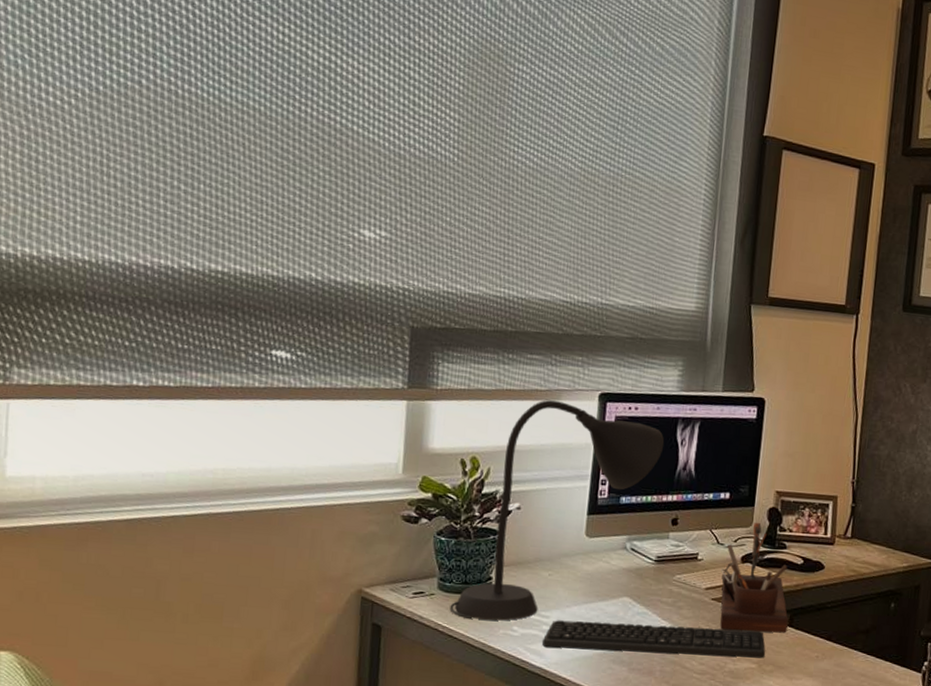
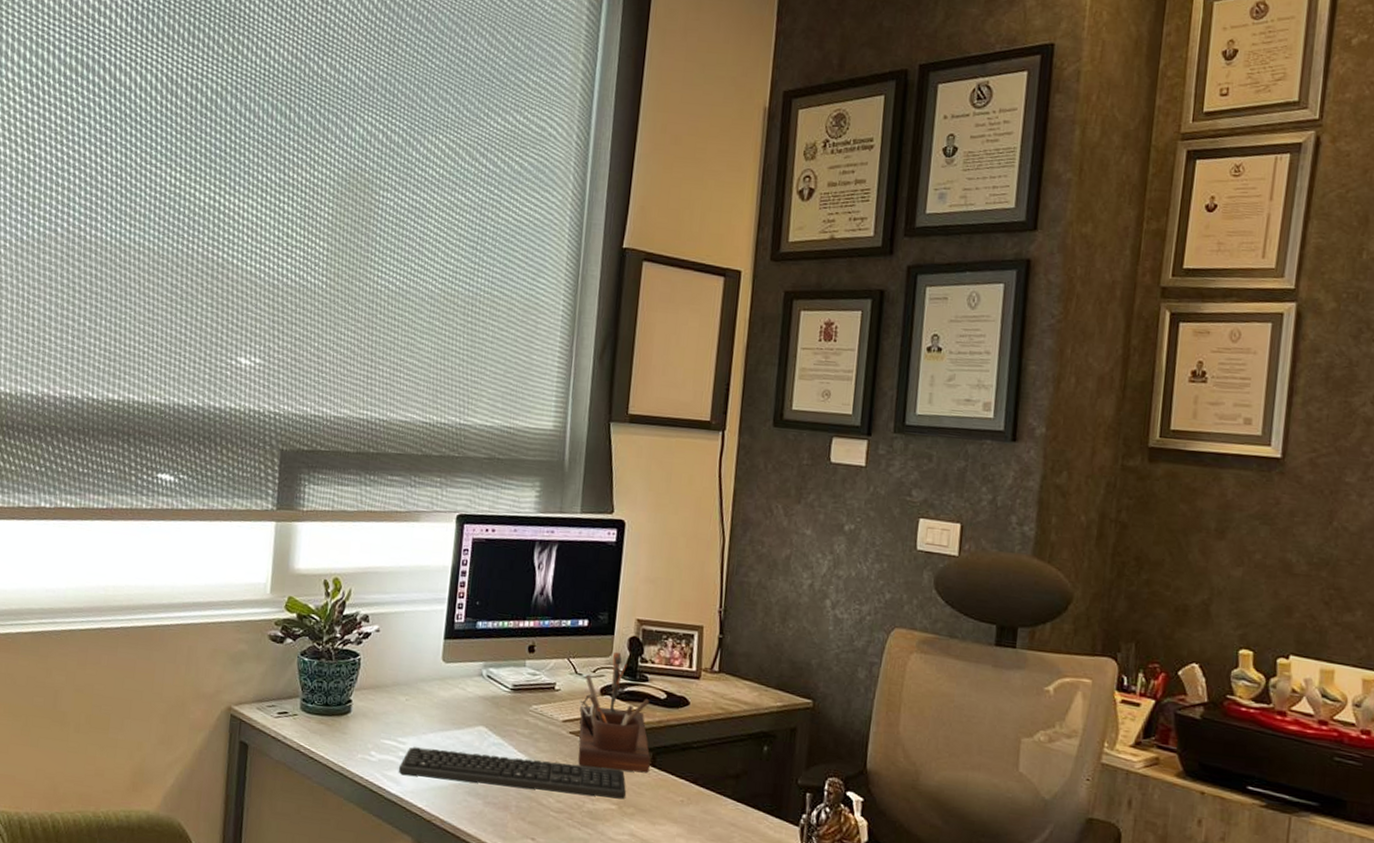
desk lamp: present [449,400,665,621] -> none [311,521,522,745]

